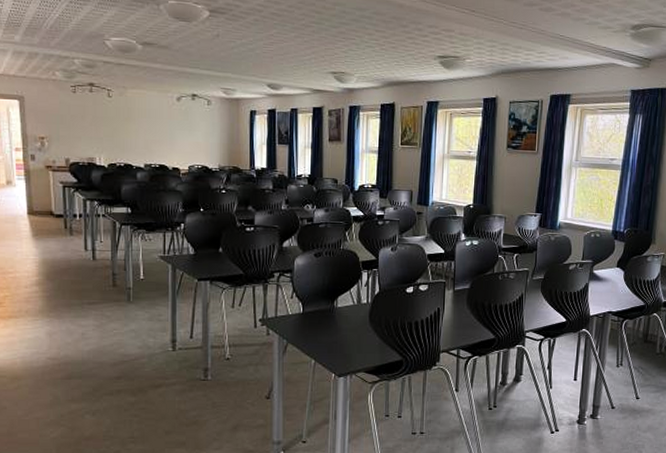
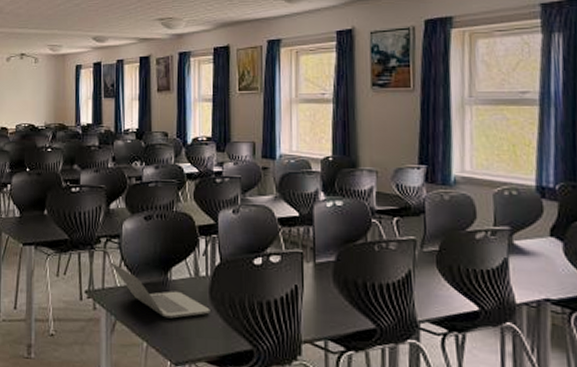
laptop: none [283,293,369,339] -> present [110,262,210,319]

